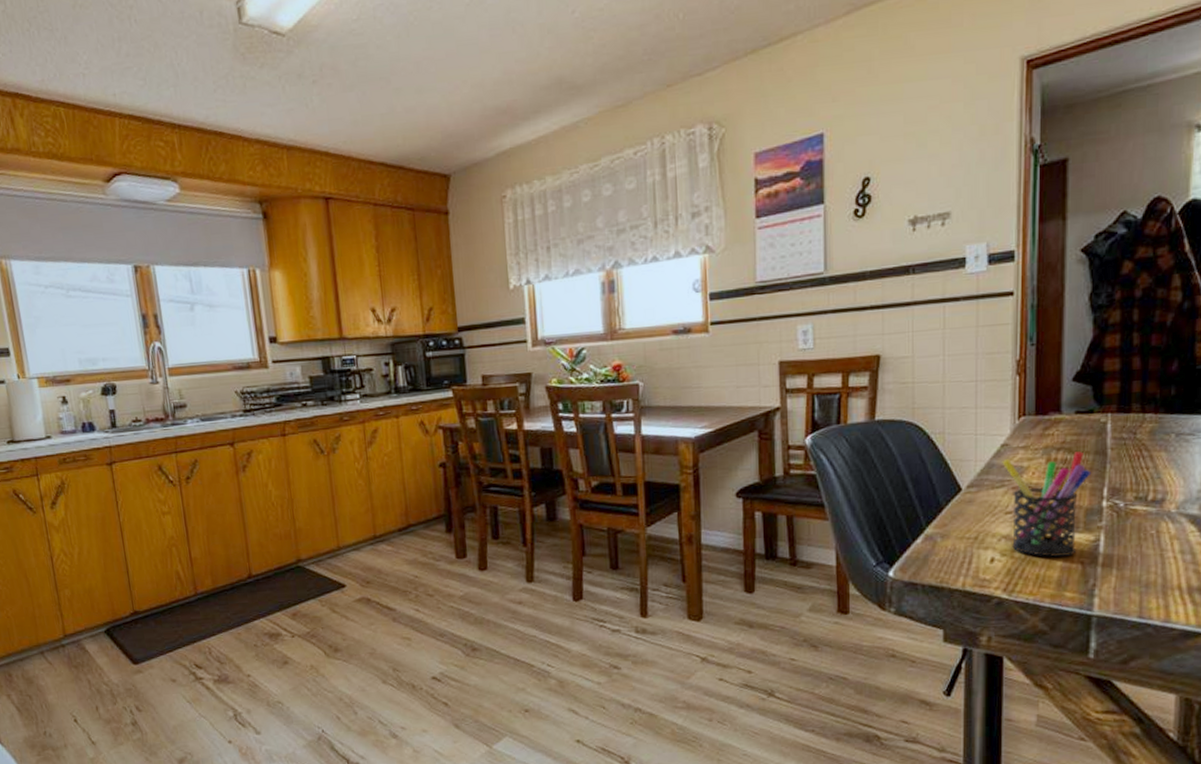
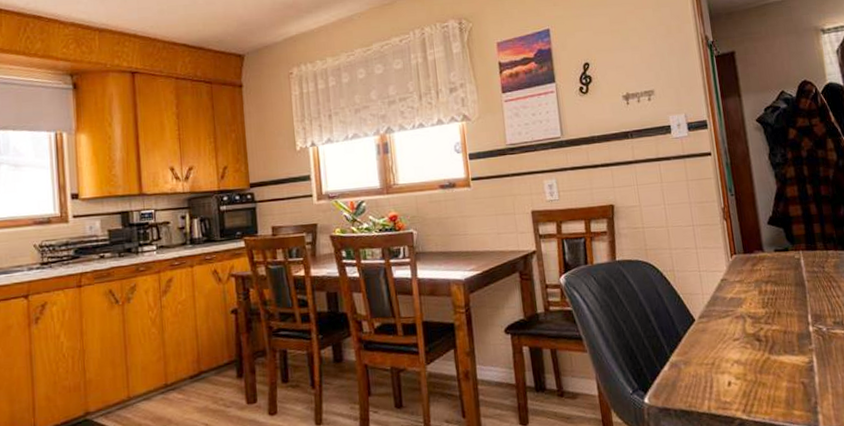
pen holder: present [1002,451,1092,557] -> none [724,284,796,379]

